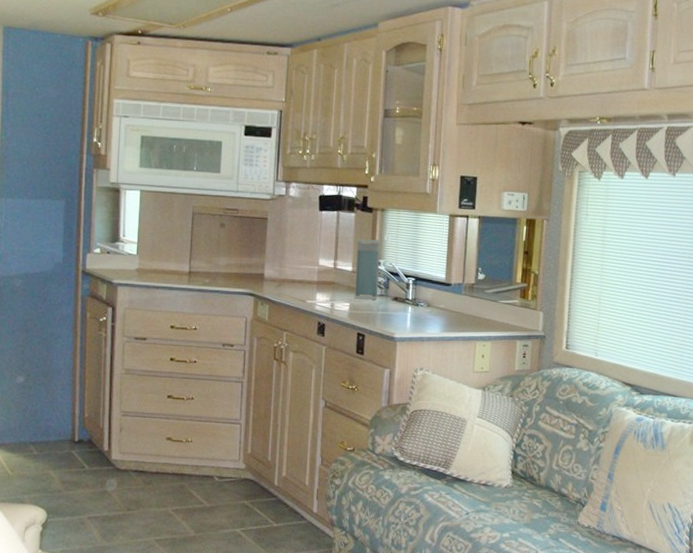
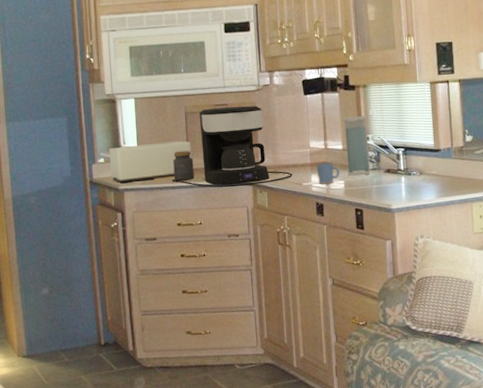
toaster: none [105,239,195,278] -> present [109,141,192,183]
coffee maker: none [169,211,297,296] -> present [171,106,292,188]
jar: none [173,251,195,283] -> present [173,150,194,181]
mug: none [323,282,347,304] -> present [316,162,340,184]

